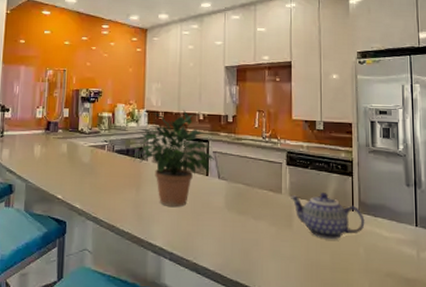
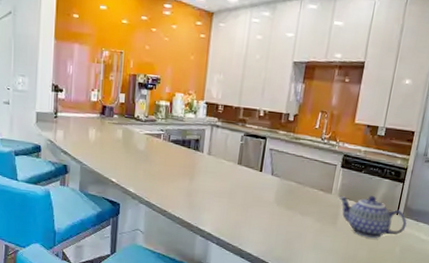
potted plant: present [130,110,215,208] -> none [186,105,271,199]

